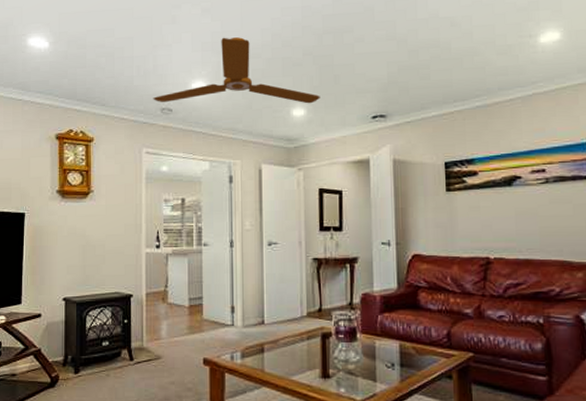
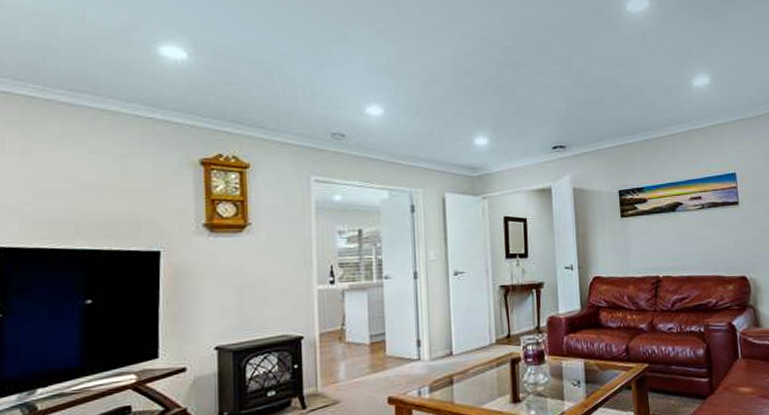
ceiling fan: present [153,37,320,104] -> none [322,61,503,133]

